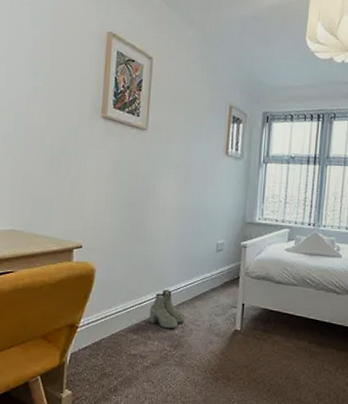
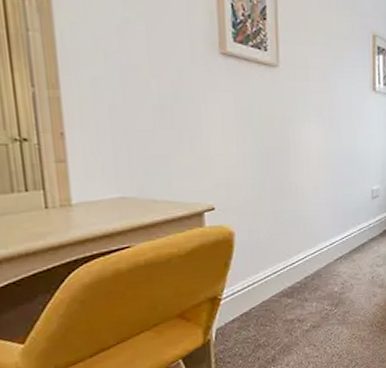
boots: present [149,290,186,329] -> none [303,246,345,288]

